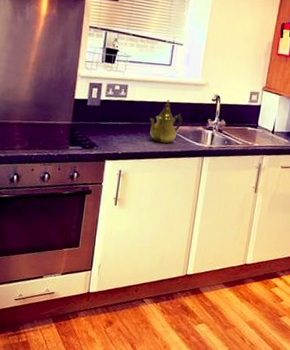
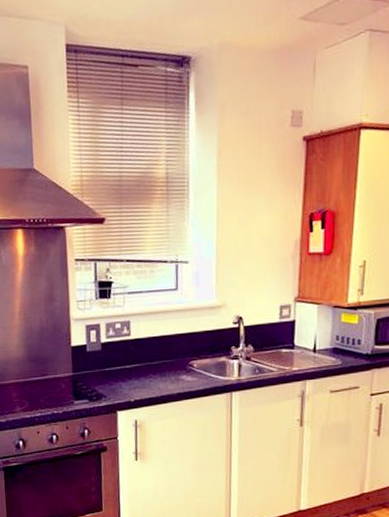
teapot: present [150,100,182,144] -> none [162,331,200,383]

